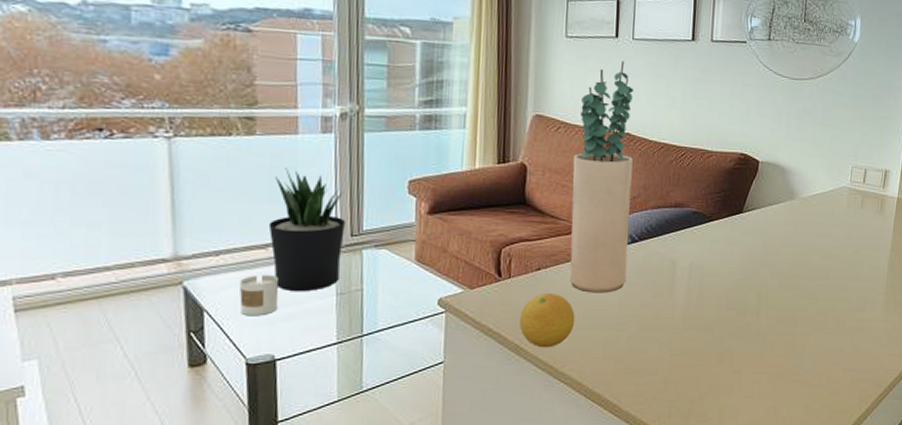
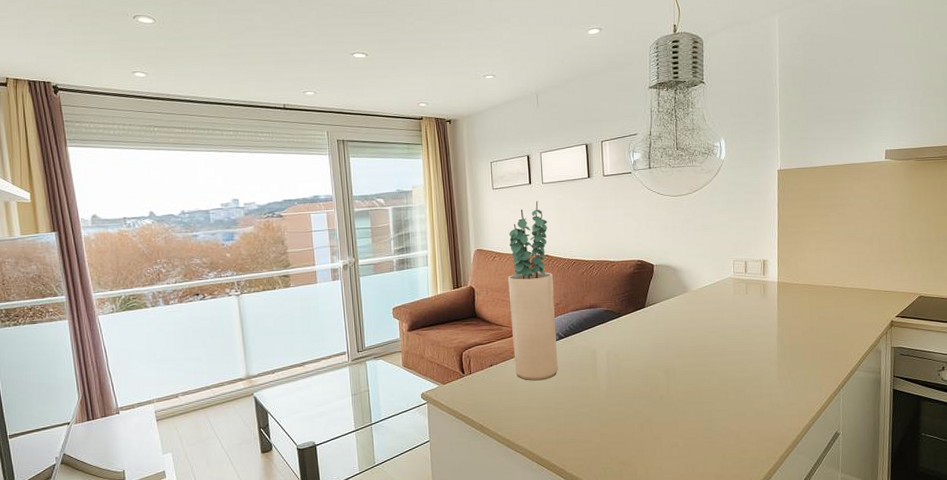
candle: present [239,274,279,317] -> none [288,384,315,415]
planter: present [268,168,345,291] -> none [303,308,353,395]
fruit: present [519,292,575,348] -> none [480,383,523,426]

